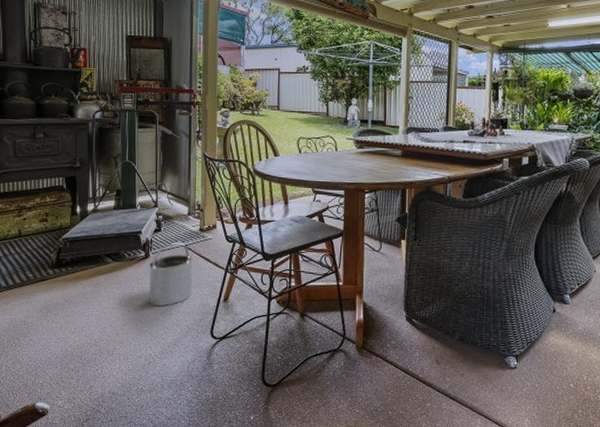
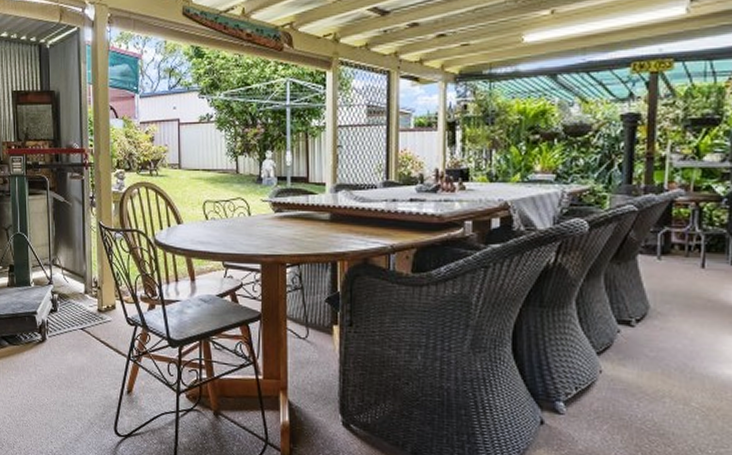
bucket: present [149,242,193,307] -> none [47,324,92,397]

